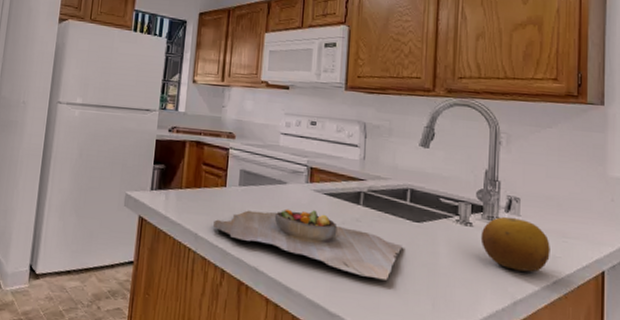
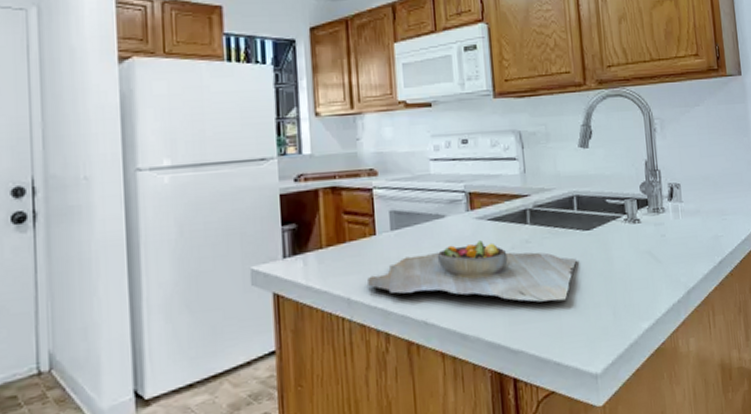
fruit: present [480,217,550,272] -> none [649,205,714,259]

